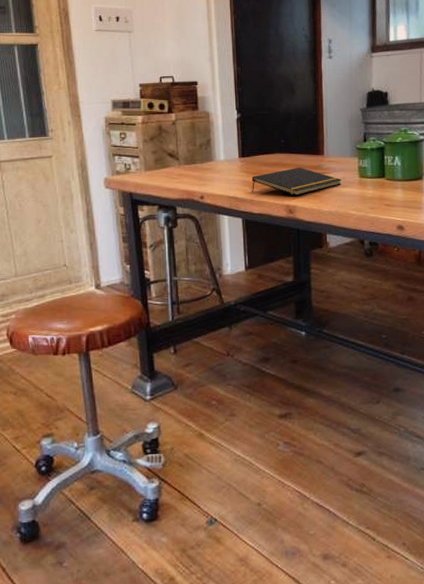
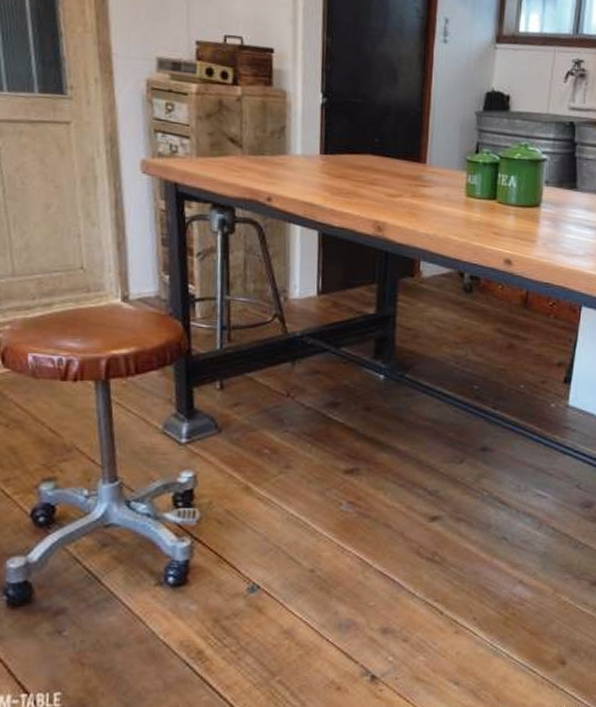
notepad: present [251,167,342,195] -> none [333,174,445,210]

